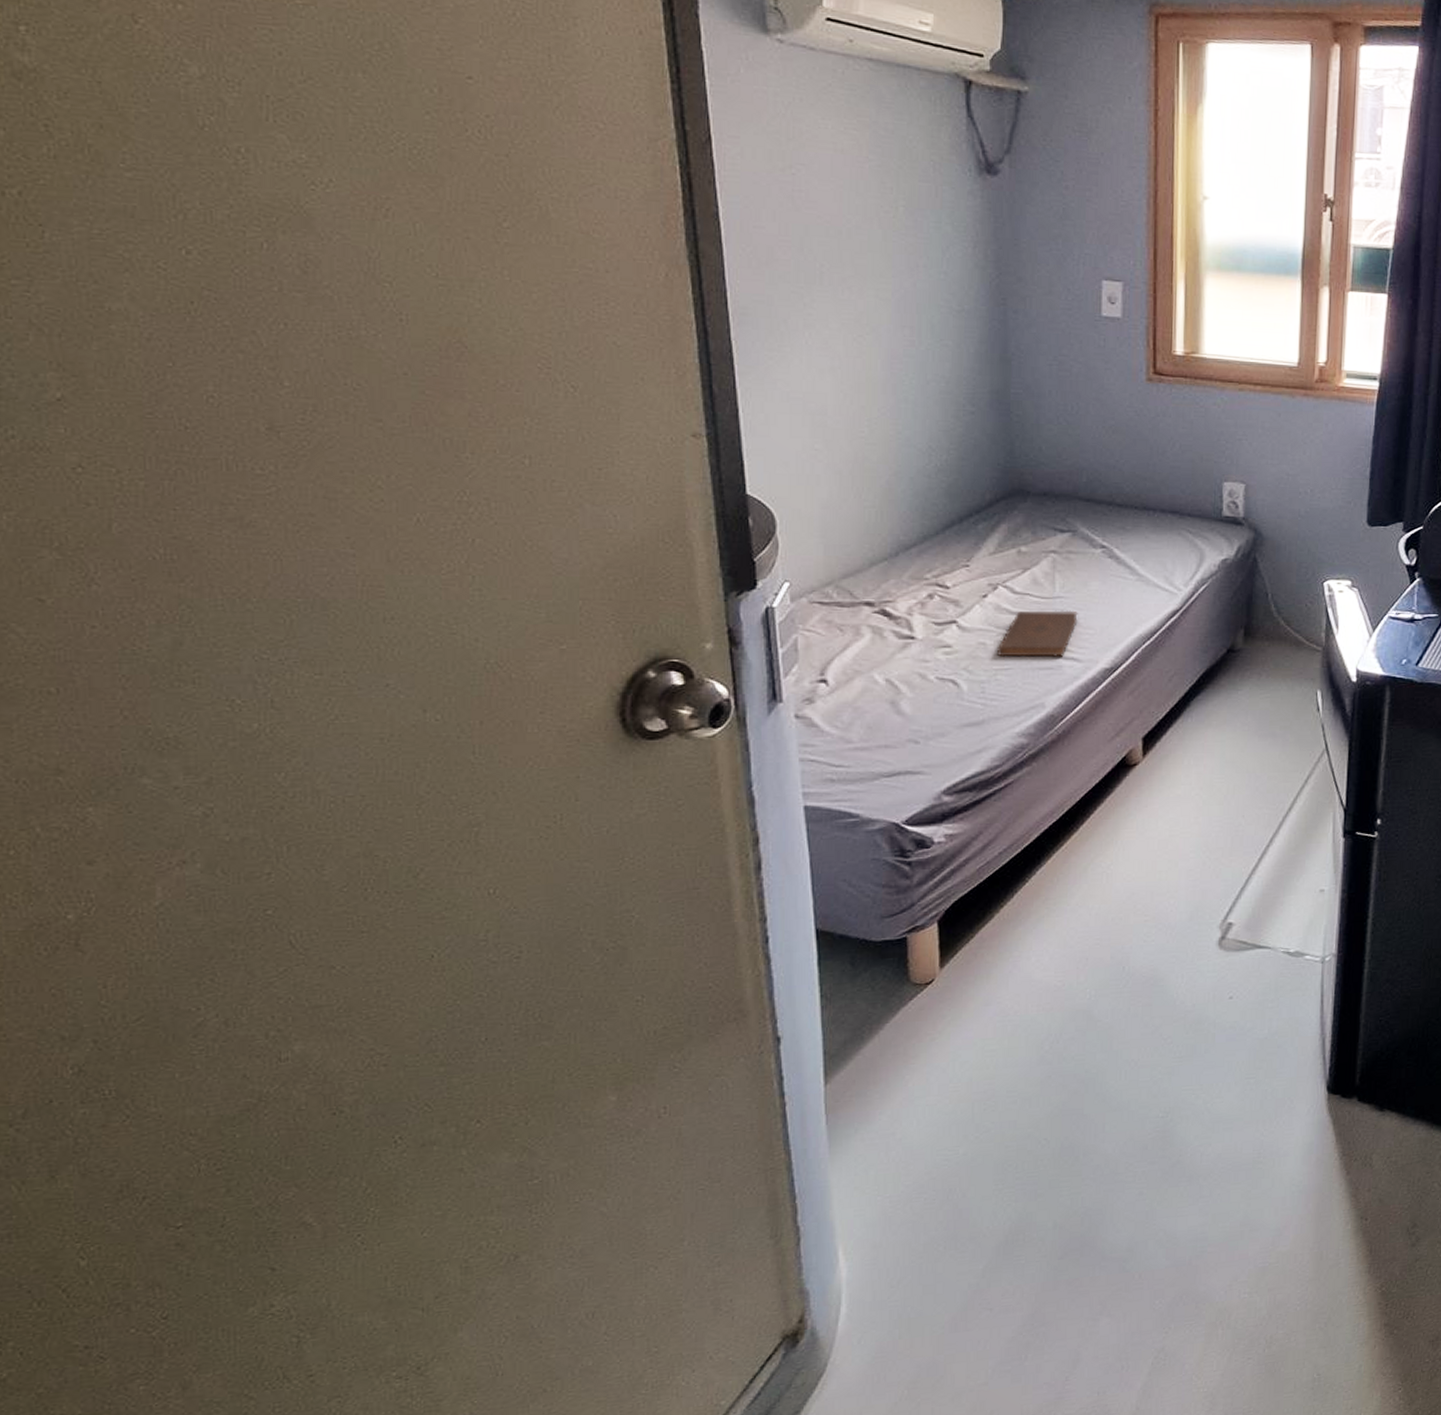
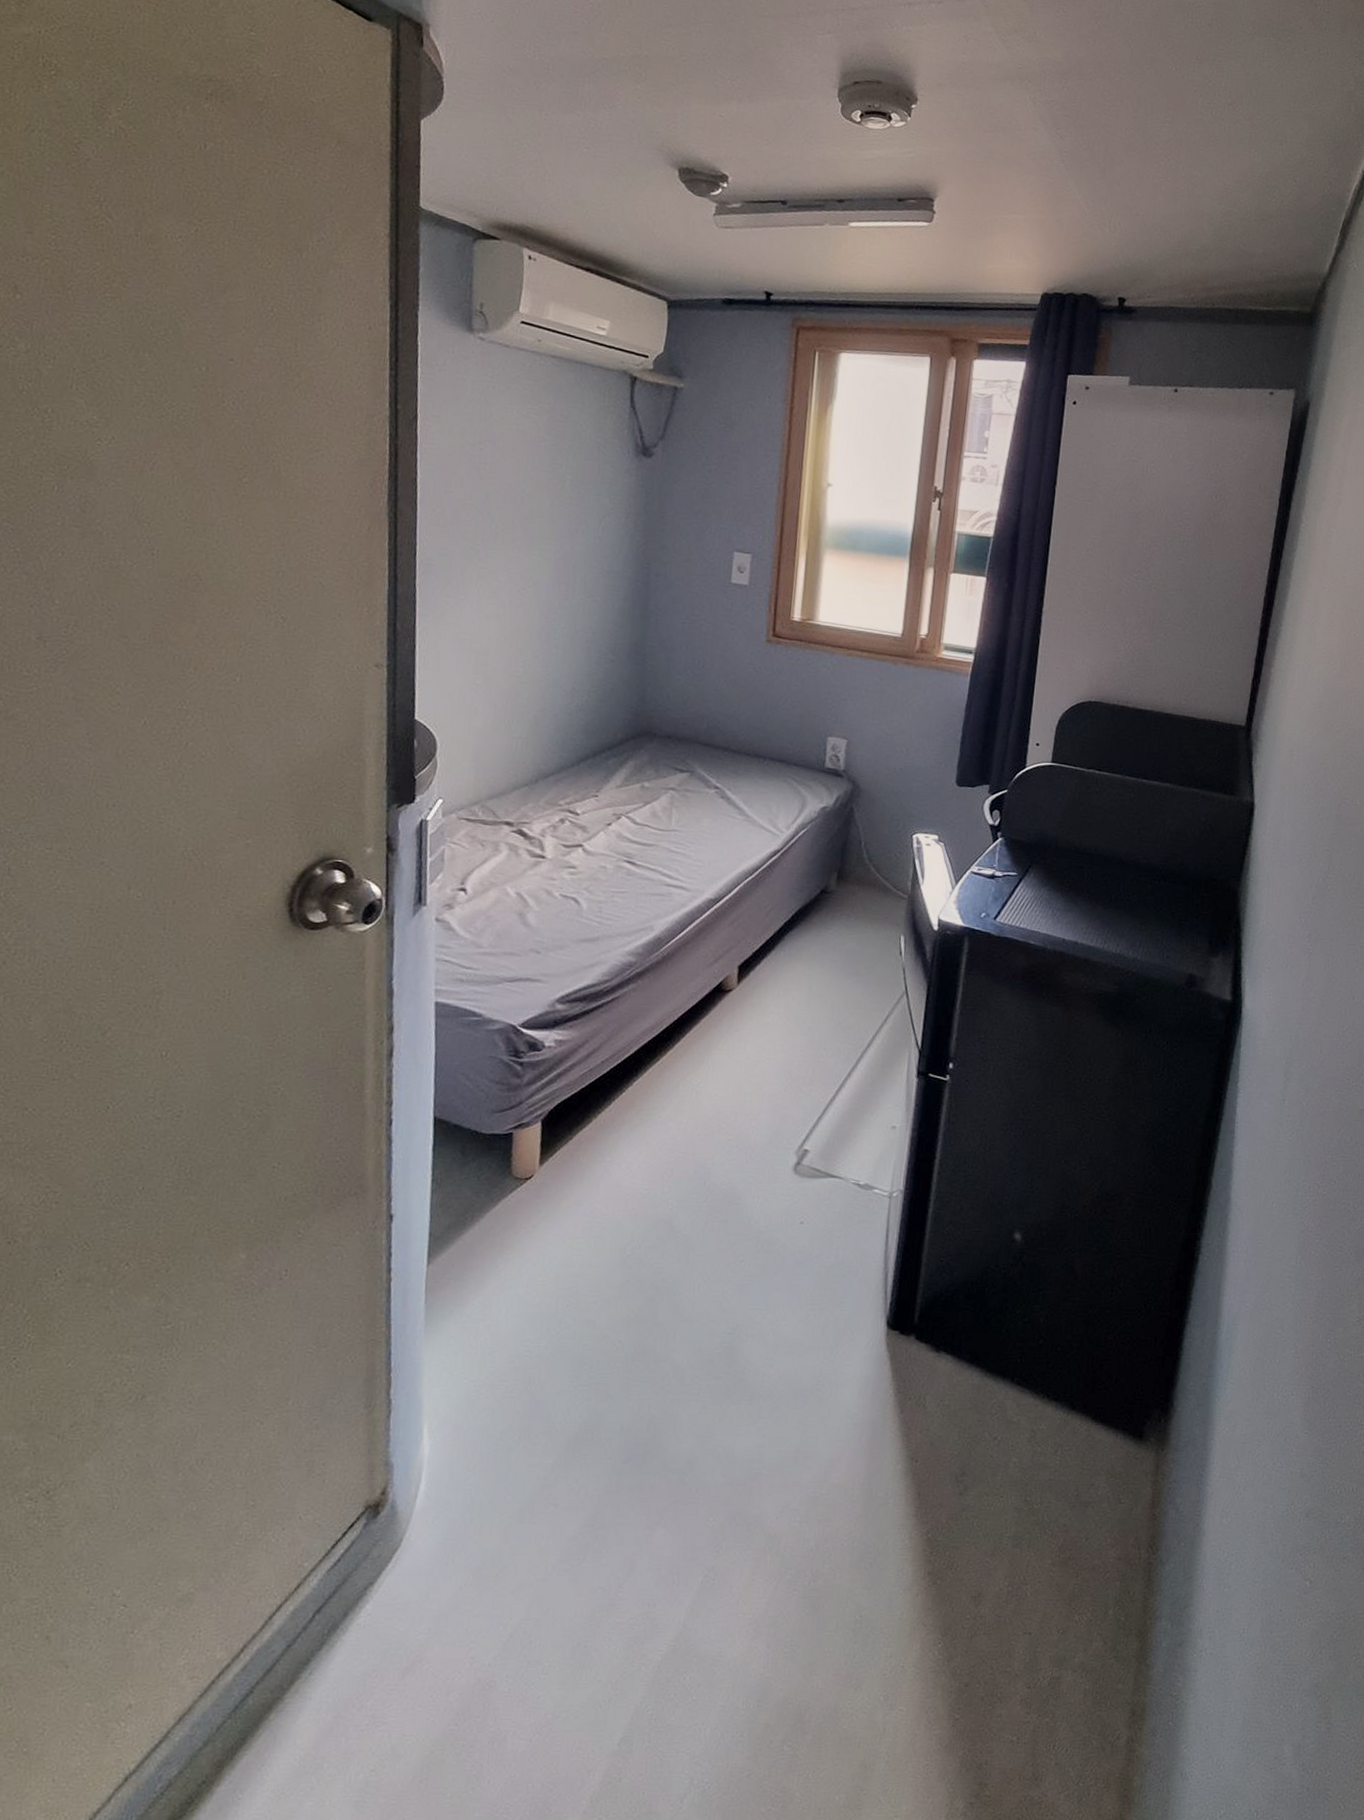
book: present [998,610,1078,657] -> none [616,840,690,885]

